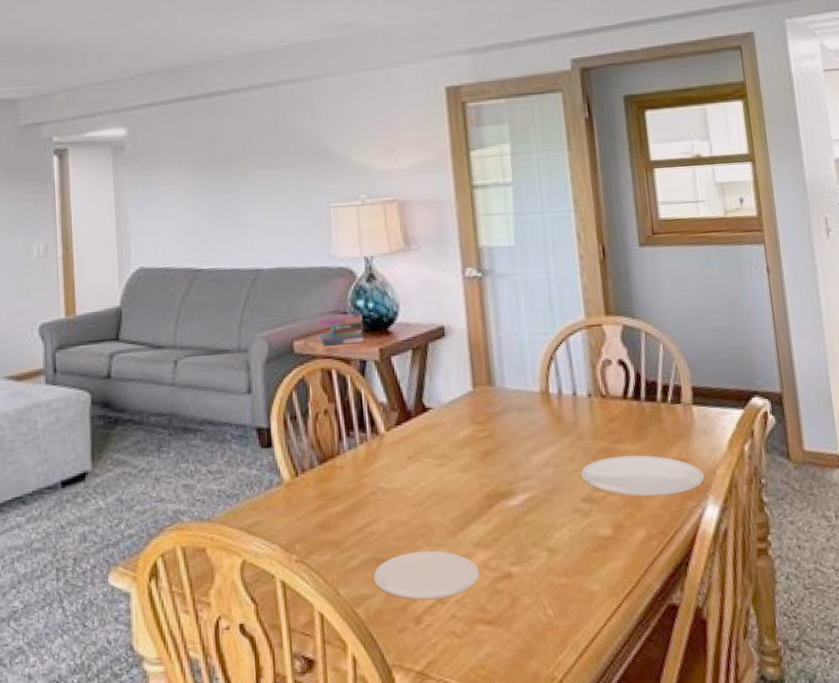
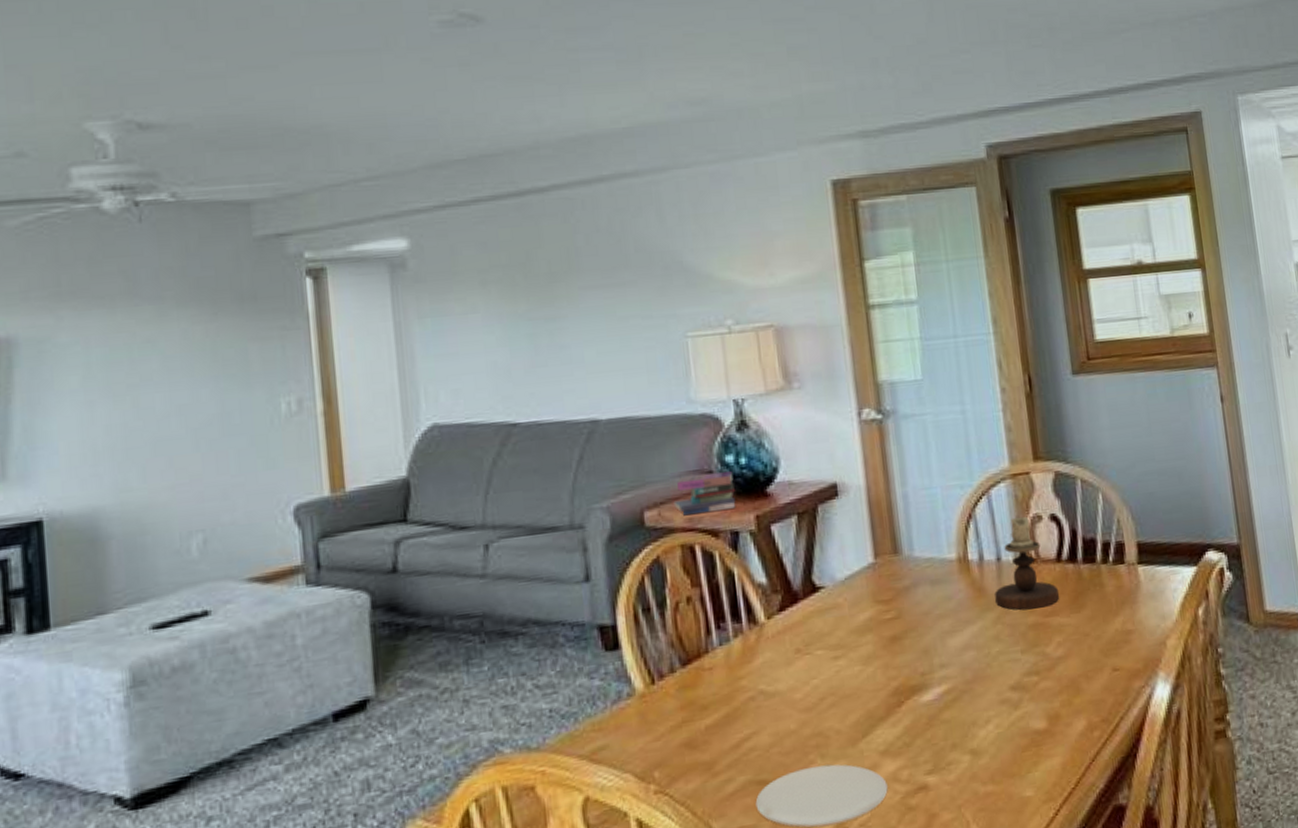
candlestick: none [571,360,625,437] -> present [994,516,1060,610]
plate: present [581,455,705,497] -> none [1009,628,1154,680]

